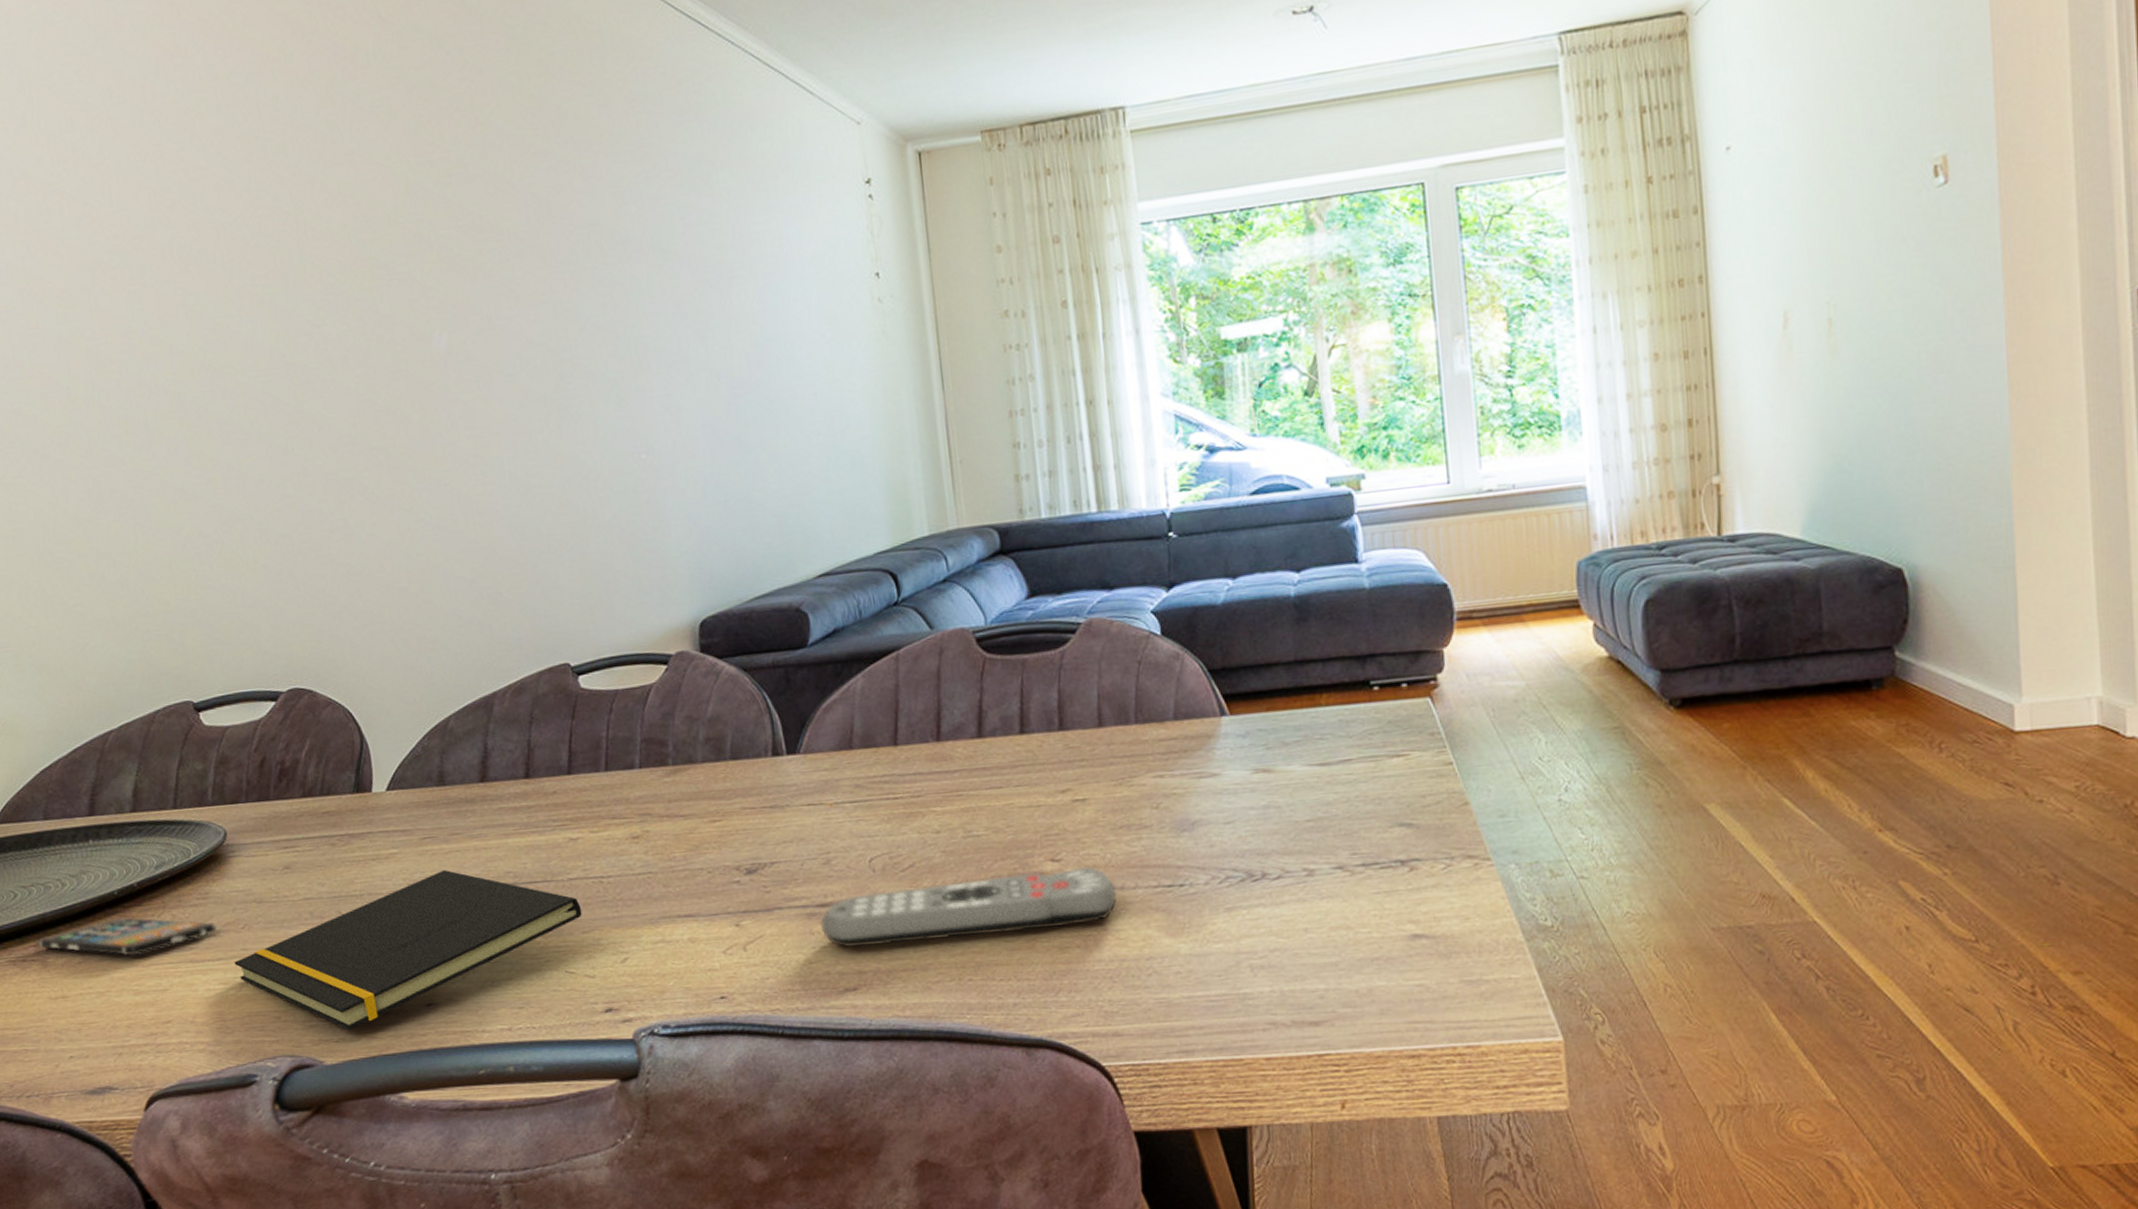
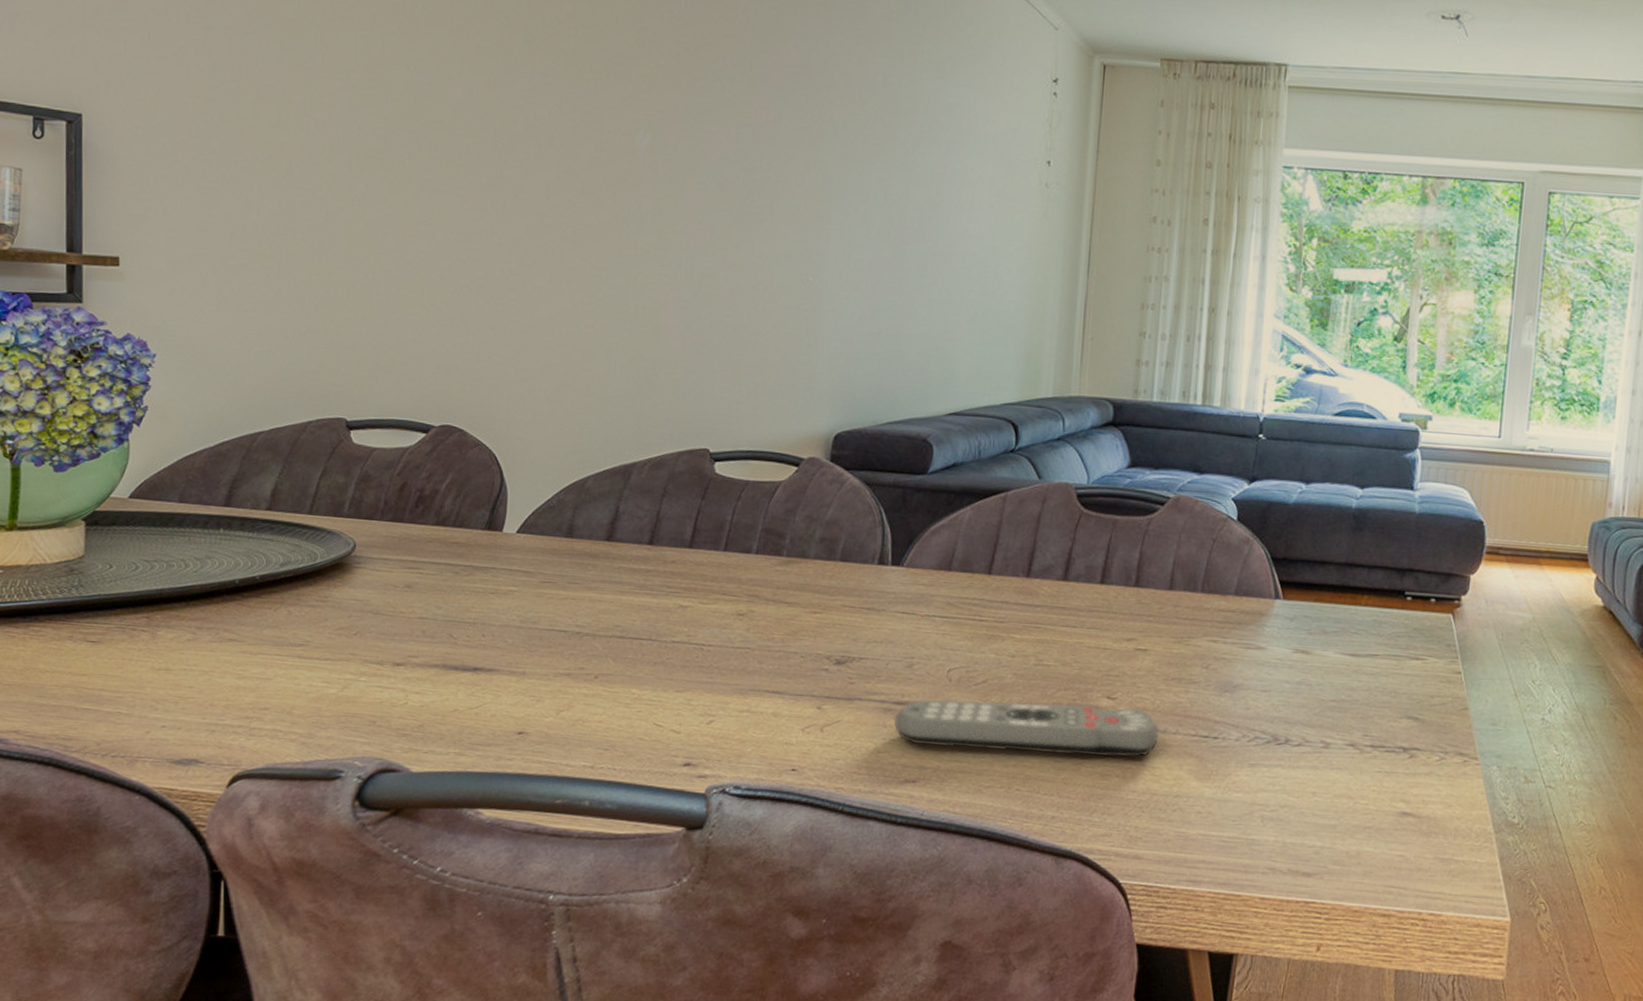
smartphone: present [37,917,217,955] -> none [150,605,330,642]
notepad: present [234,870,582,1031] -> none [340,614,679,744]

